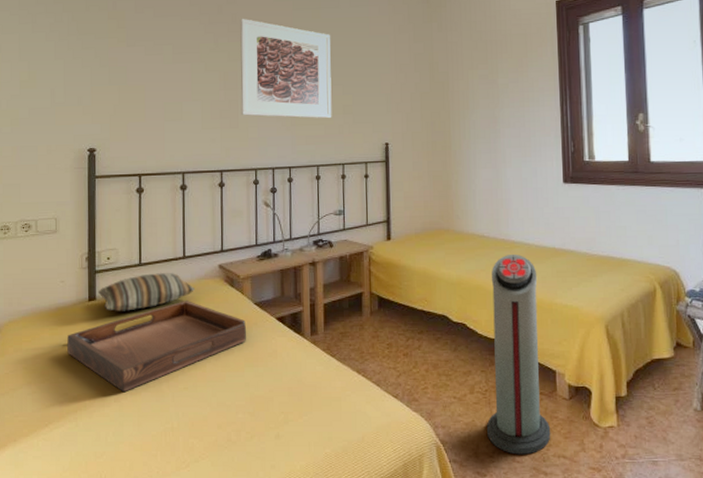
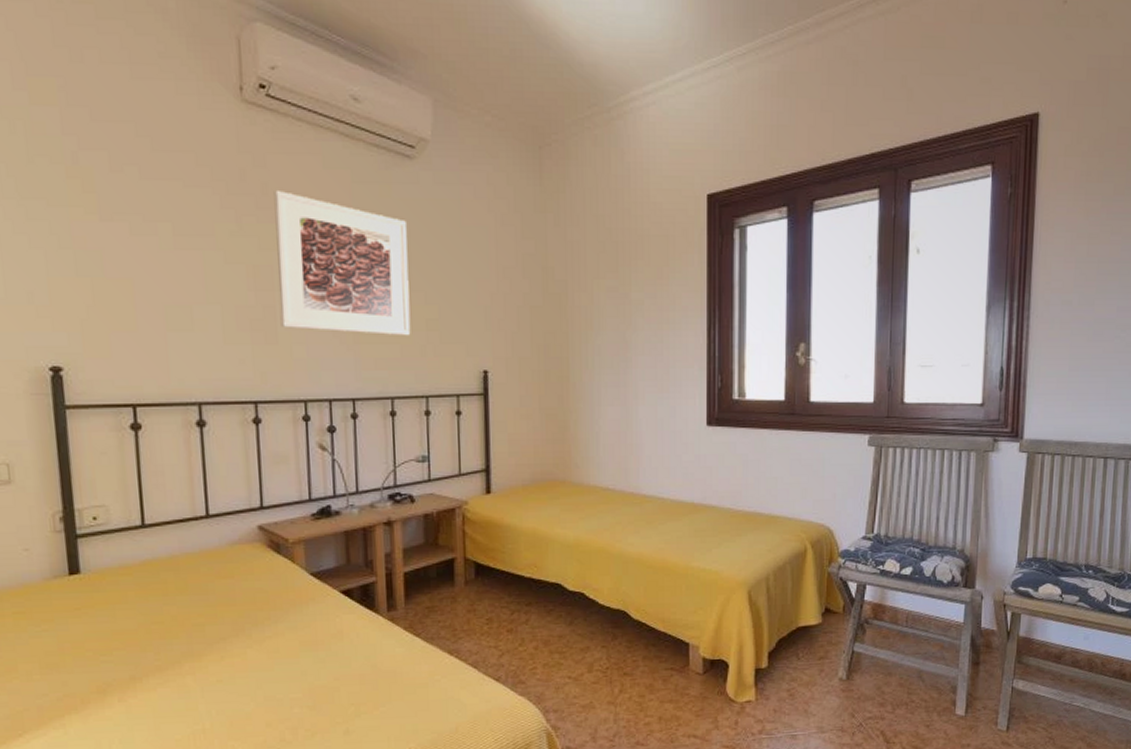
serving tray: present [67,301,247,393] -> none [40,572,302,690]
pillow: present [98,272,195,311] -> none [83,535,226,588]
air purifier: present [487,255,551,455] -> none [608,511,681,737]

